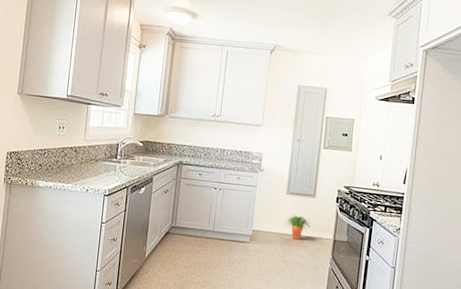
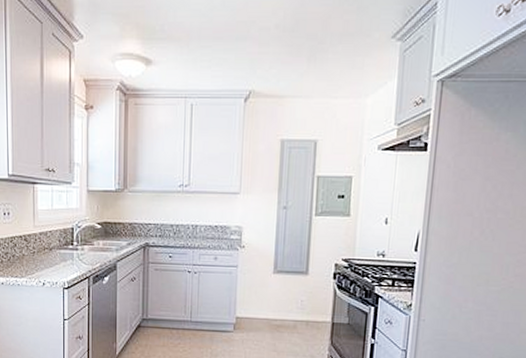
potted plant: present [284,215,310,240] -> none [273,297,303,325]

